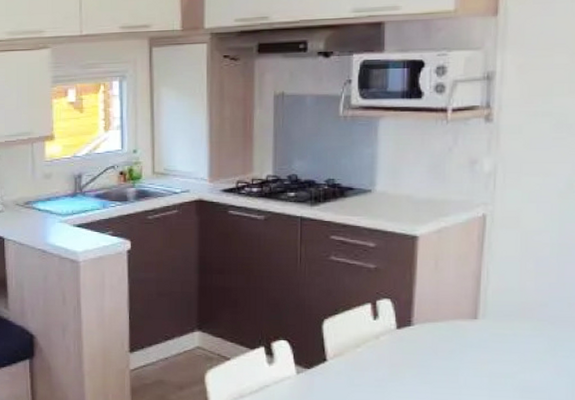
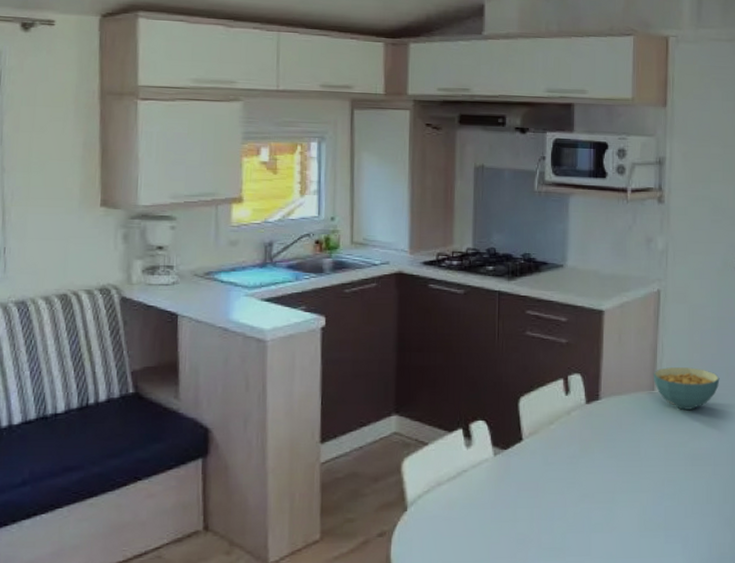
cereal bowl: none [475,295,559,340] -> present [653,367,720,410]

